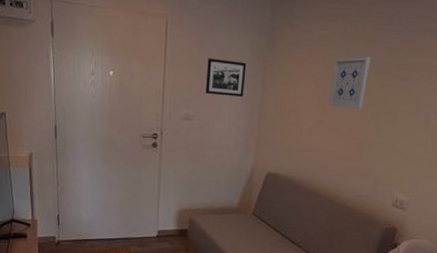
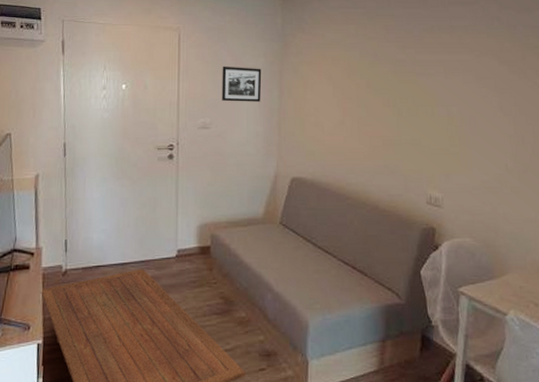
wall art: present [328,56,371,109] -> none [347,55,385,106]

